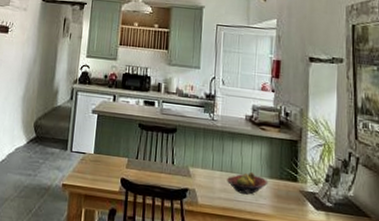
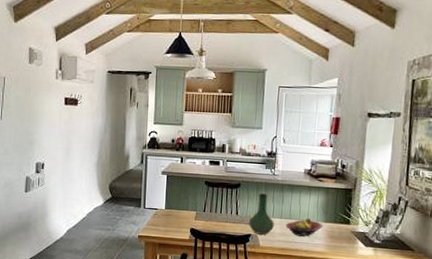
vase: none [186,140,214,190] -> present [249,193,274,235]

